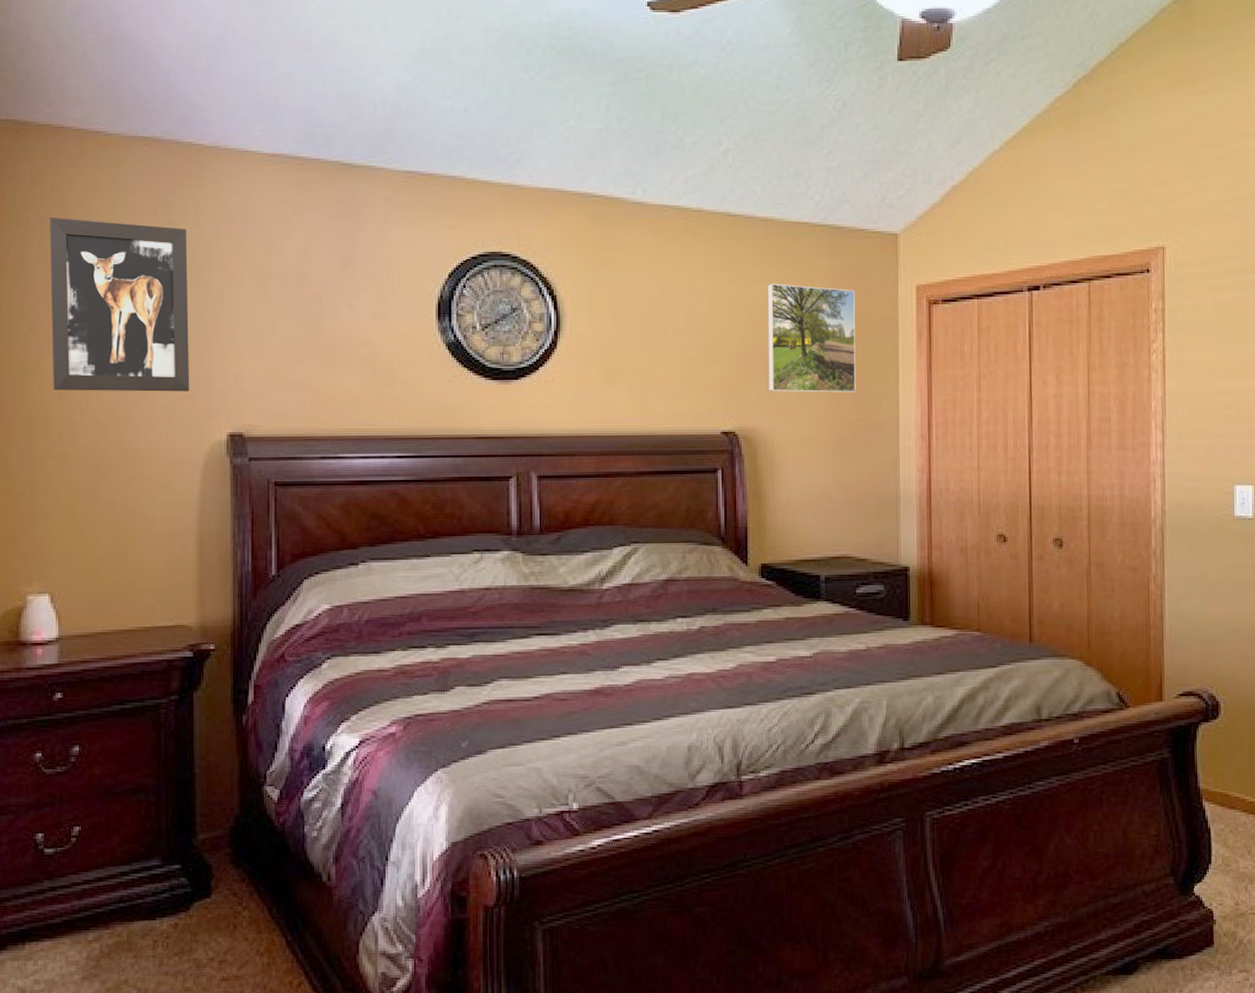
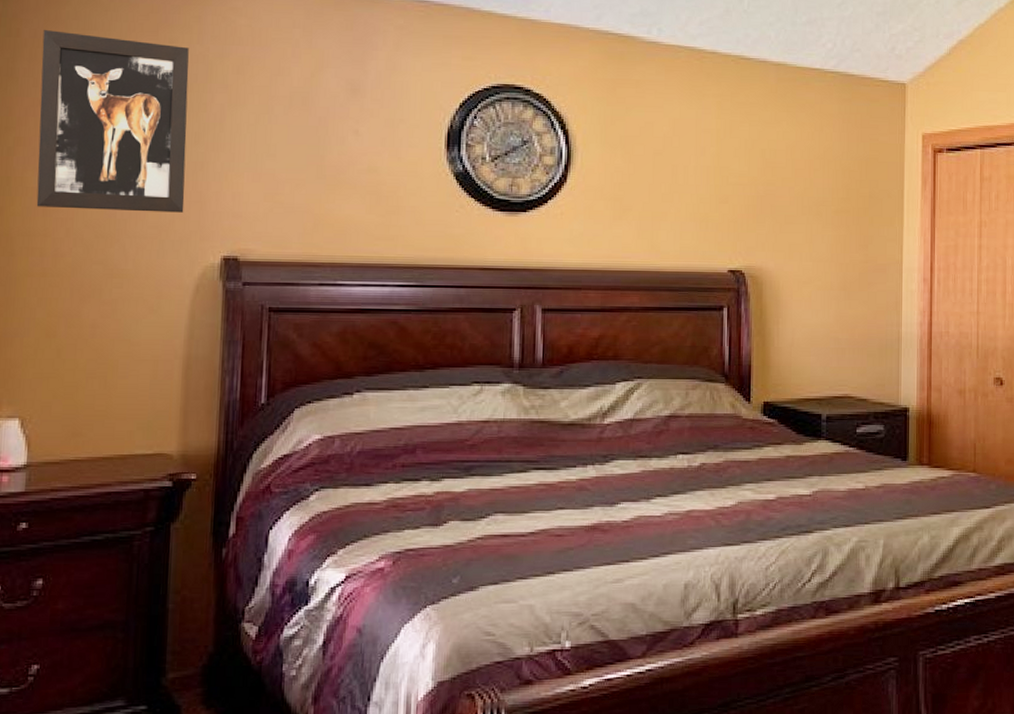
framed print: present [767,283,856,393] -> none [776,126,864,235]

